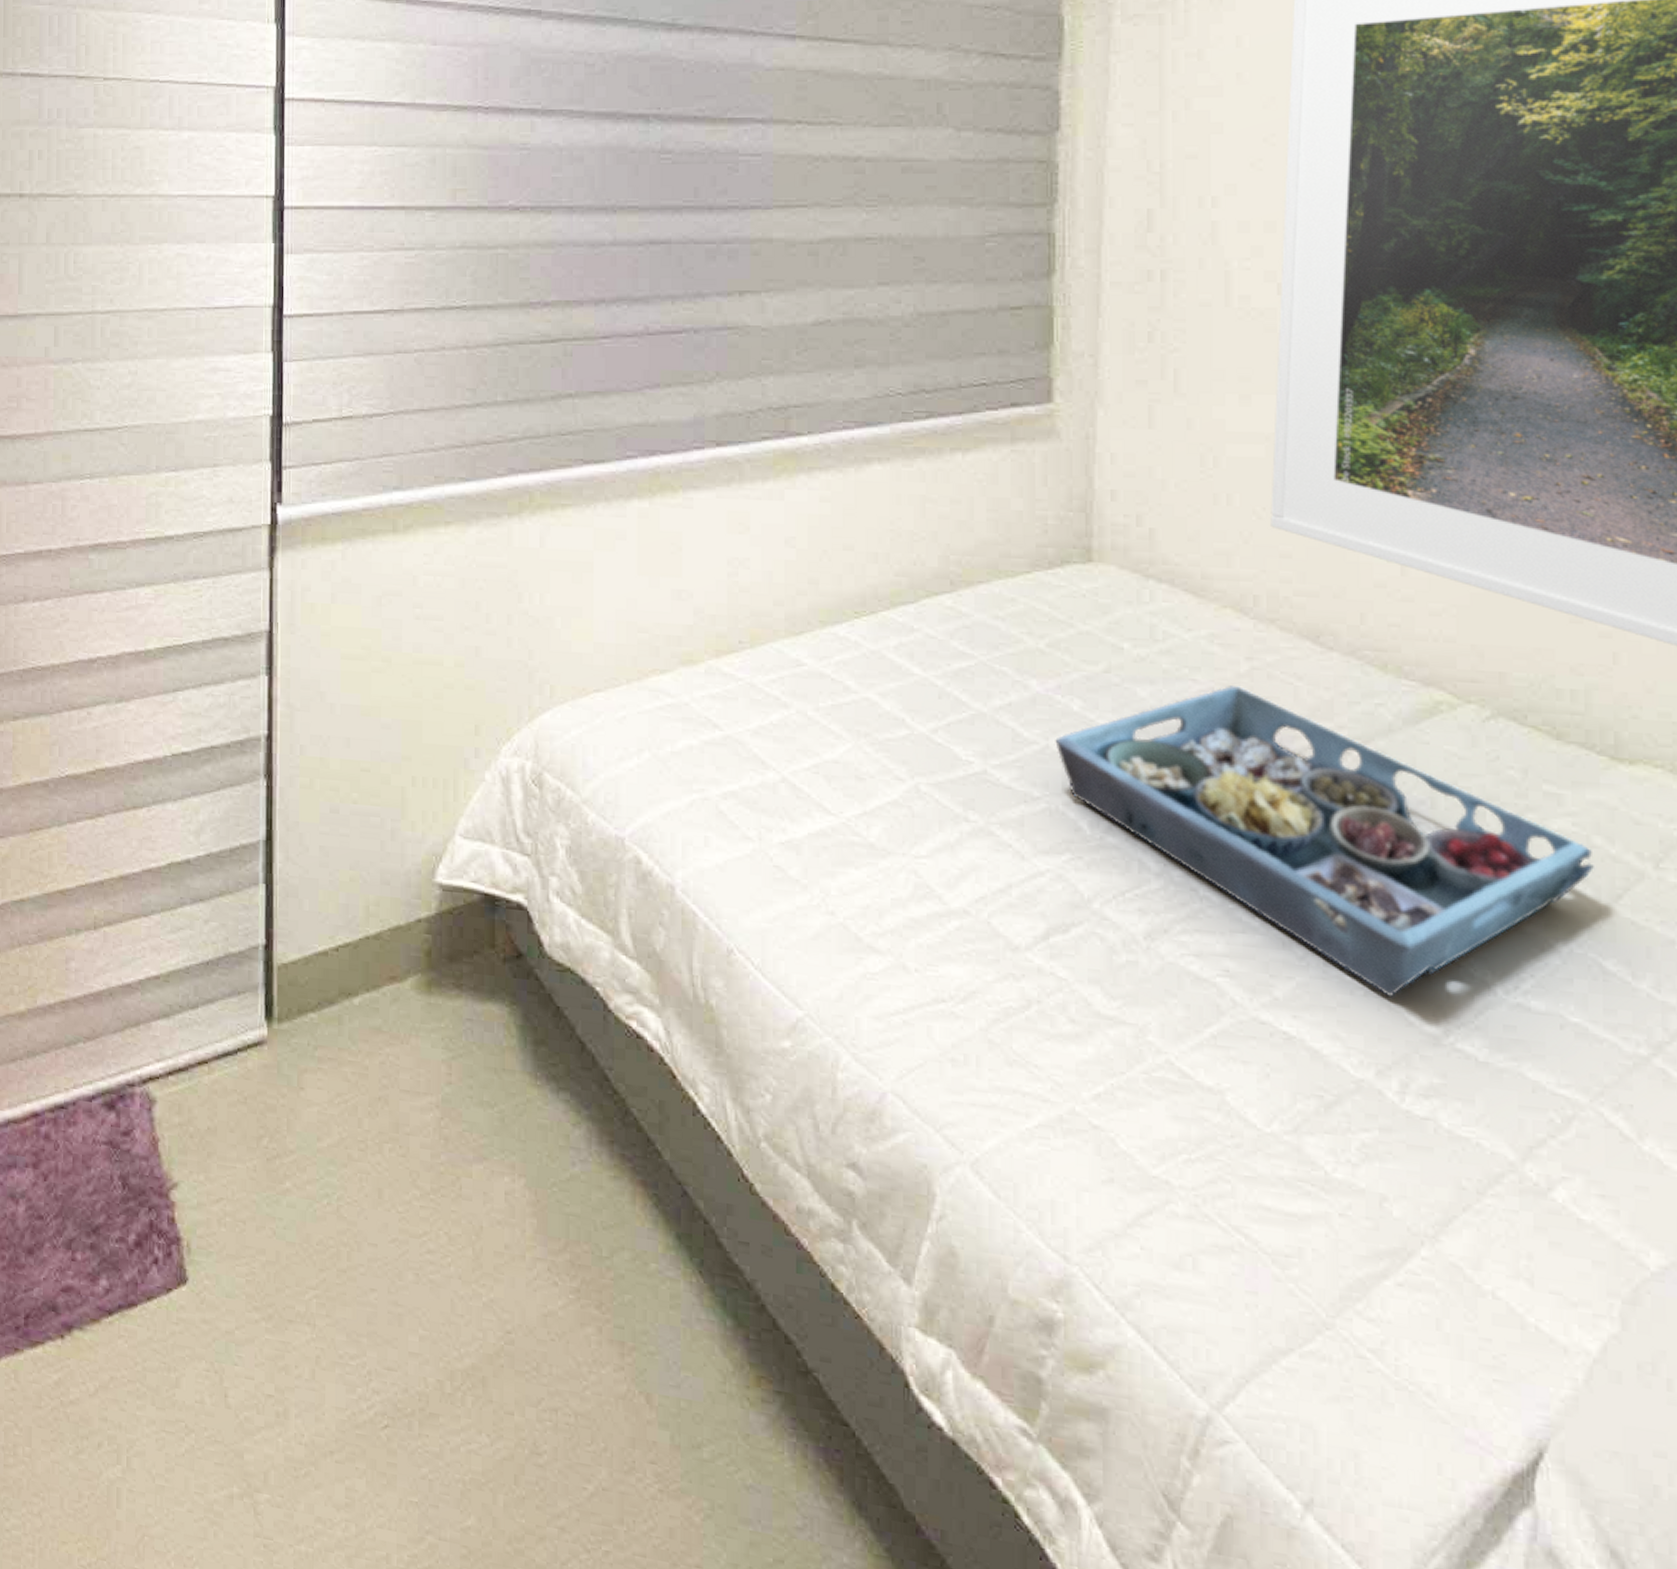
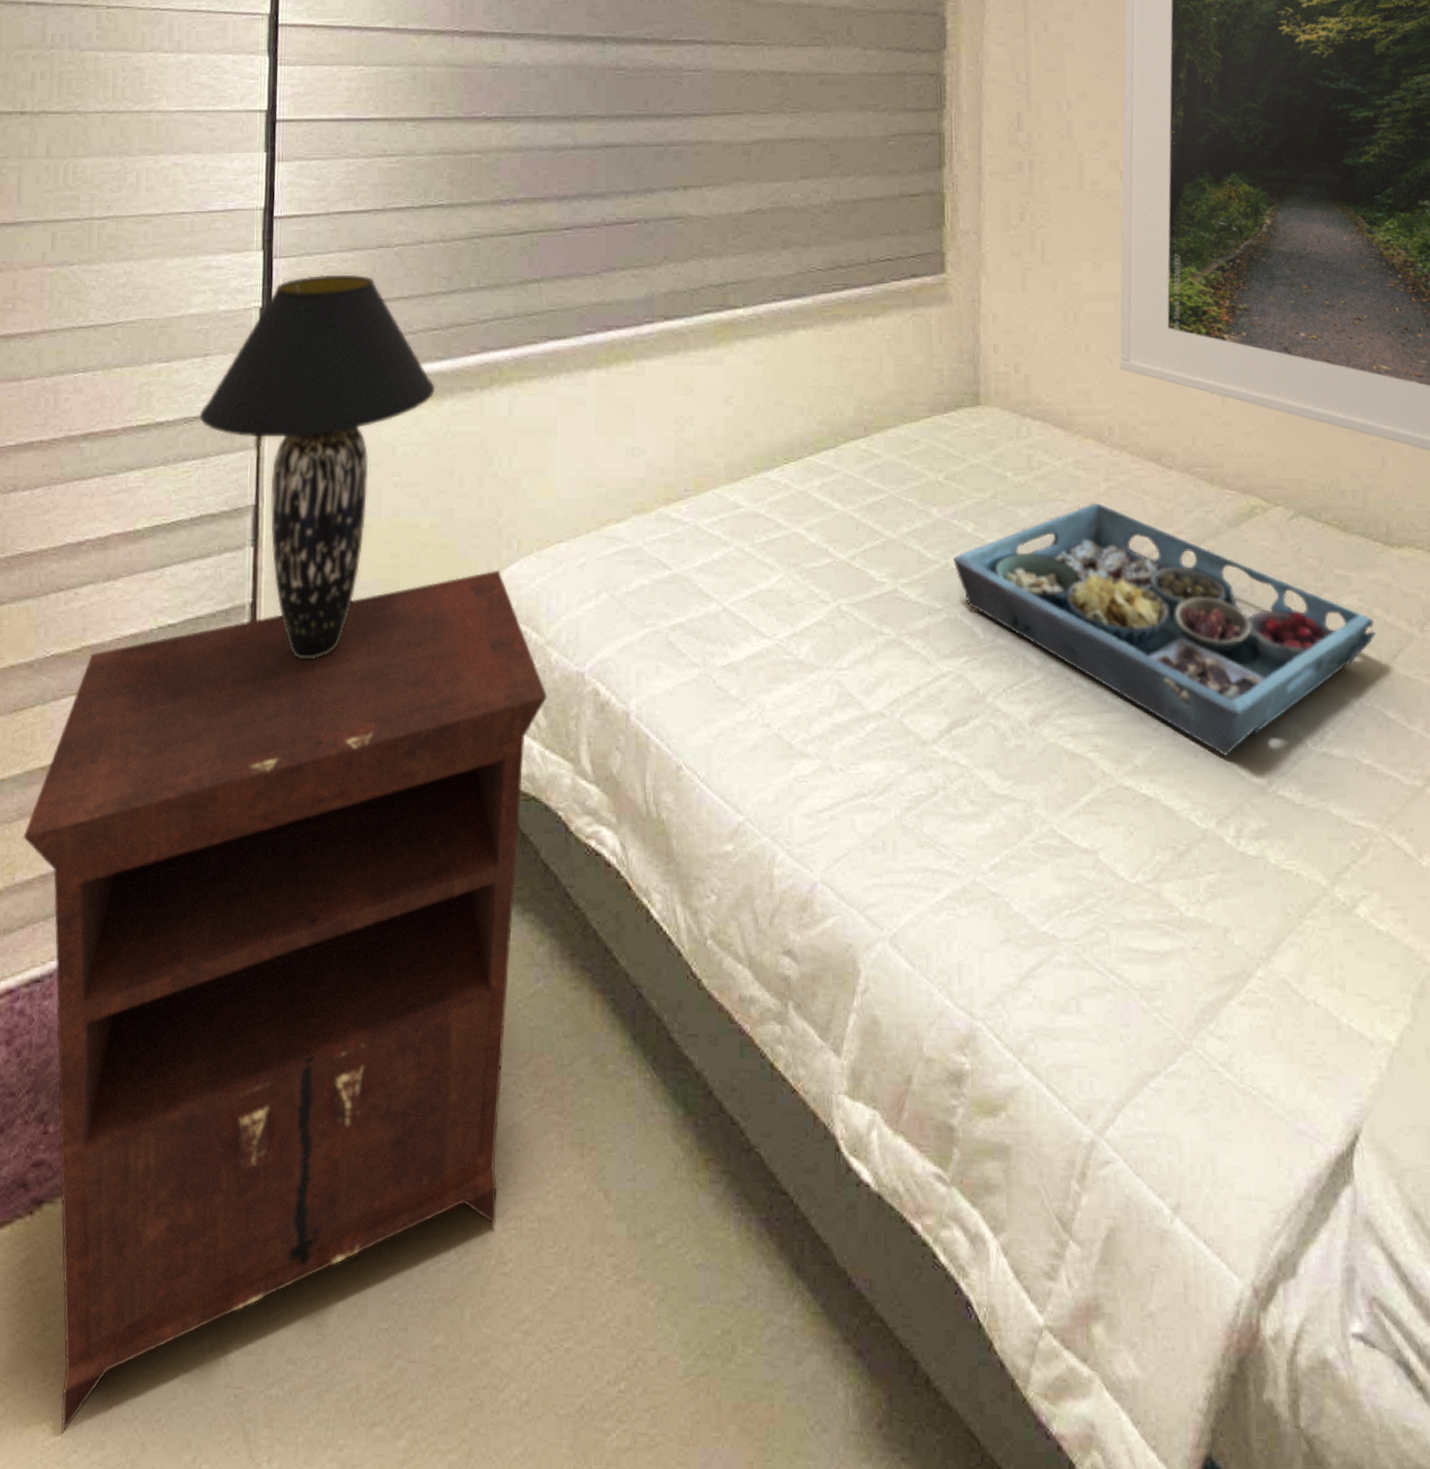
nightstand: none [43,717,584,1556] -> present [23,570,548,1434]
table lamp: none [209,381,460,801] -> present [199,274,436,660]

